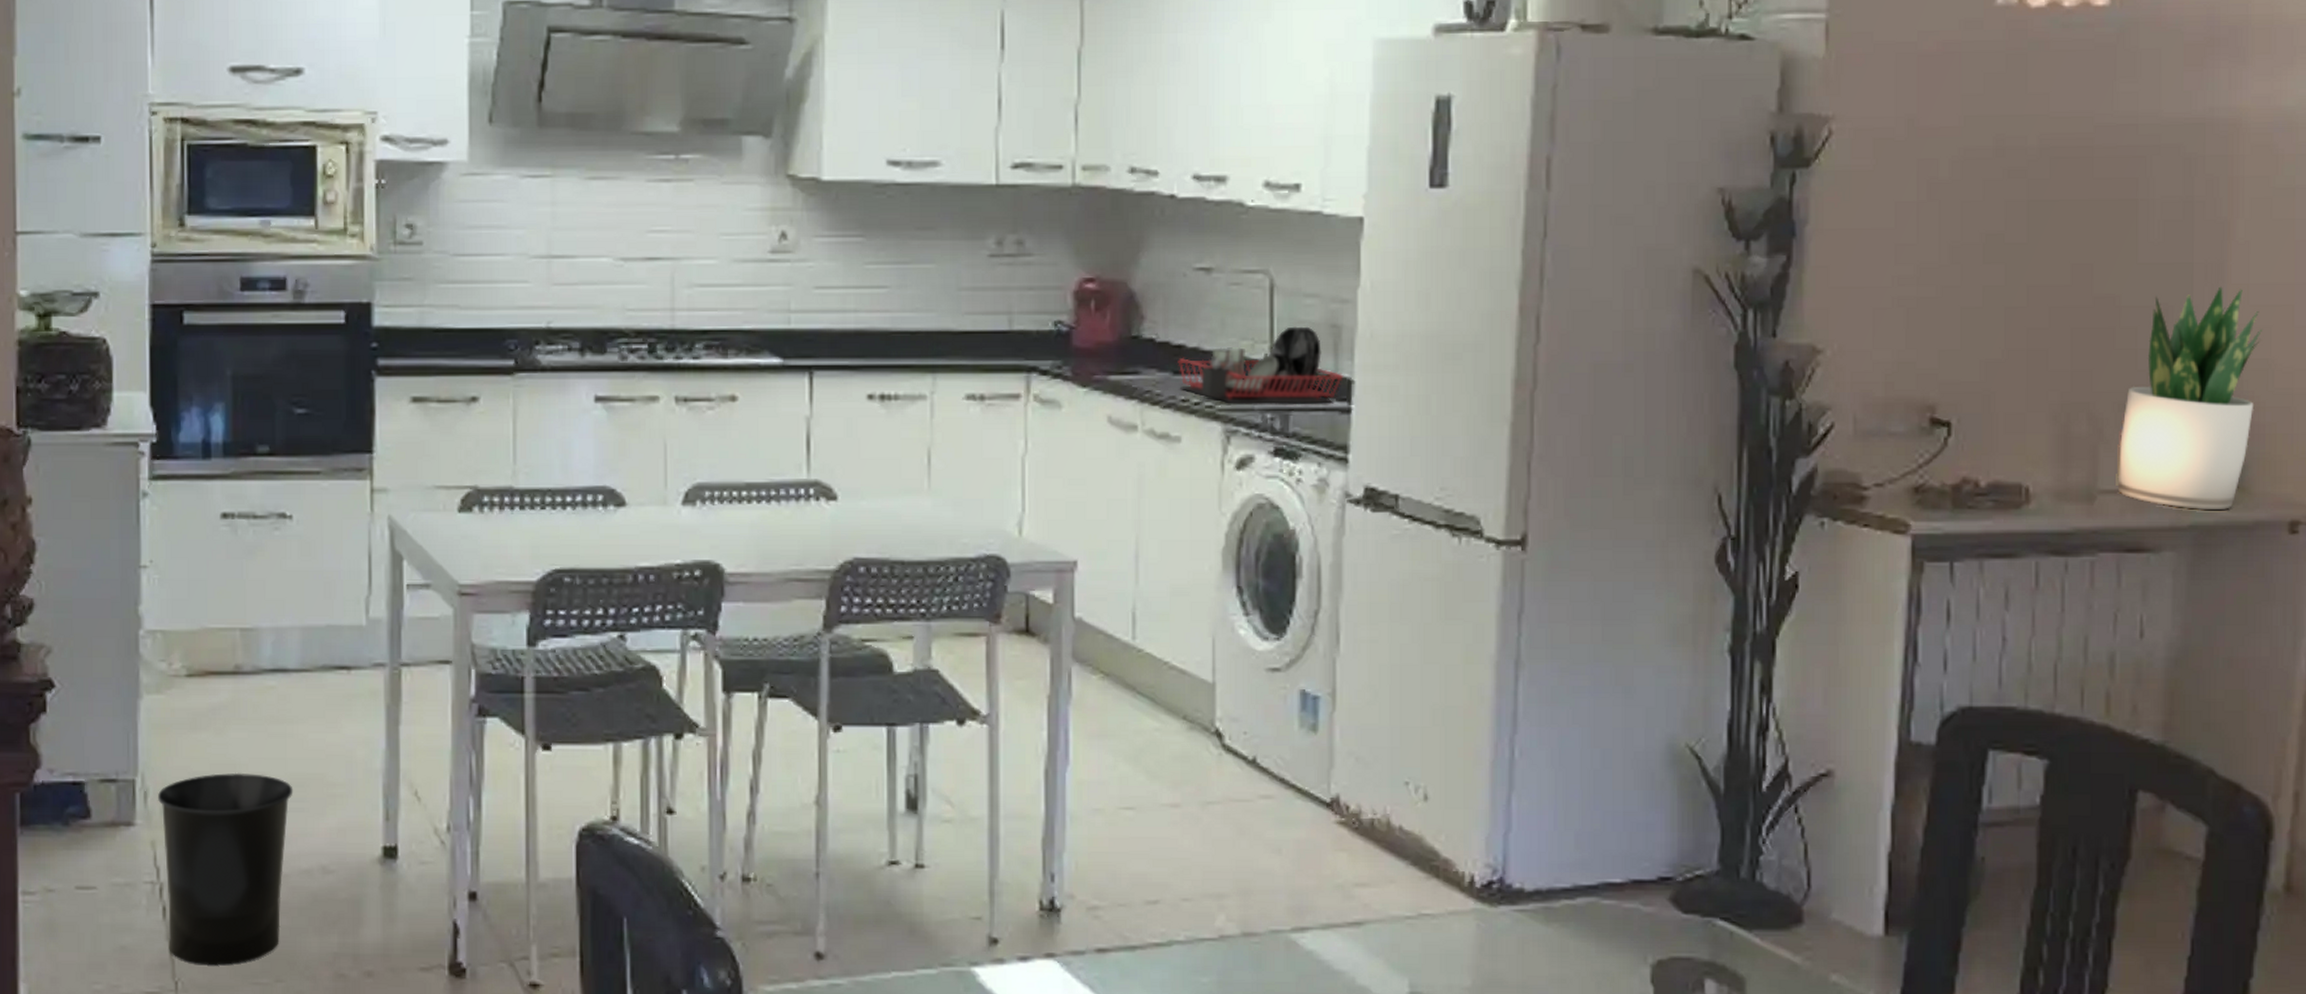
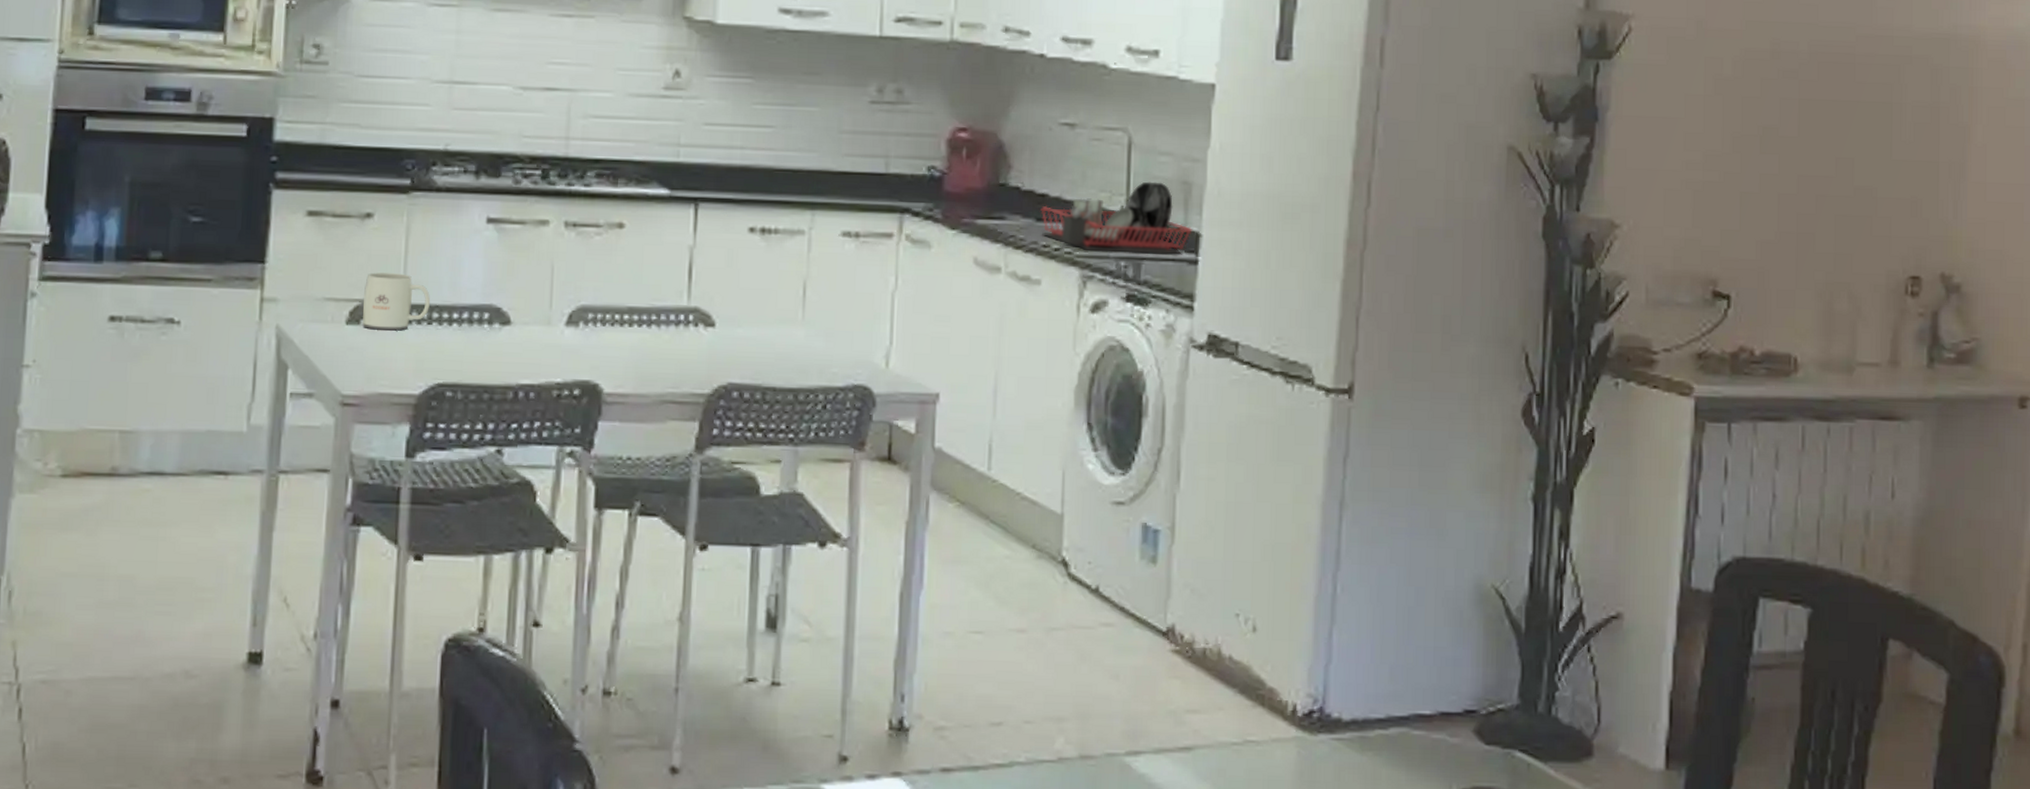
waste bin: present [158,772,293,966] -> none [22,574,162,769]
mug: none [473,458,542,517] -> present [362,272,430,331]
planter: present [2117,286,2262,511] -> none [1873,184,1997,385]

